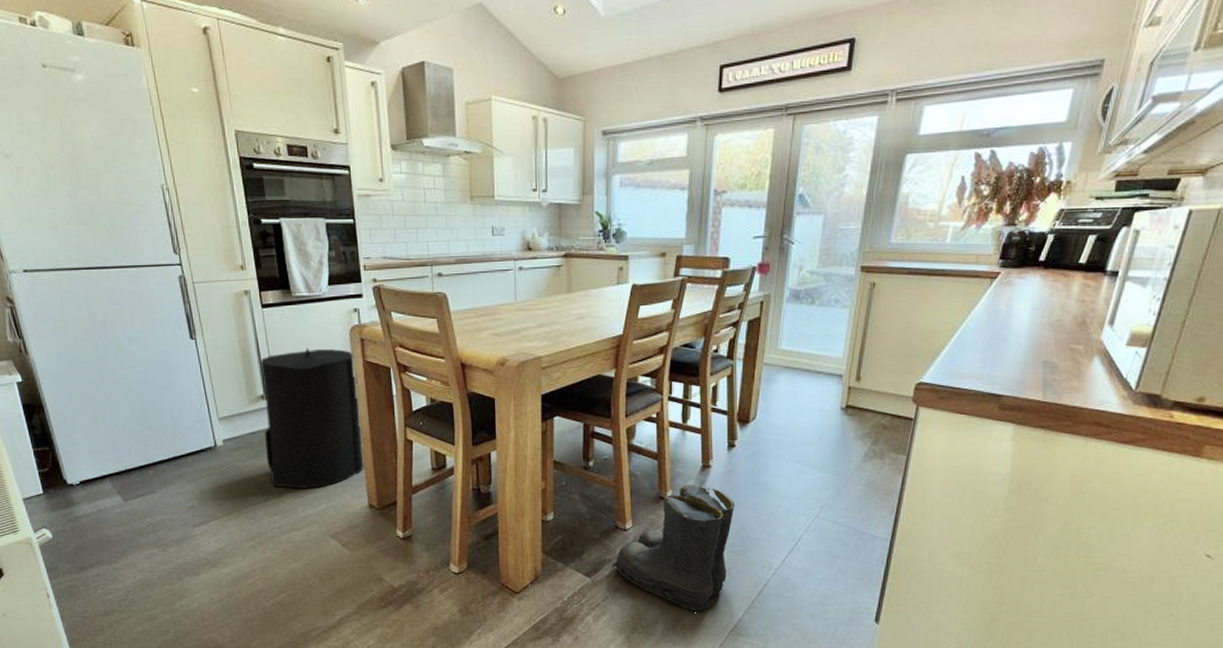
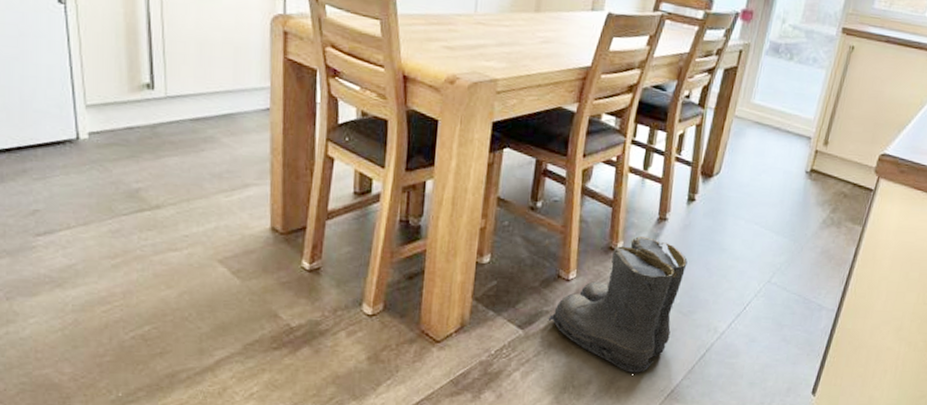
trash can: present [260,347,364,489] -> none [145,33,274,203]

